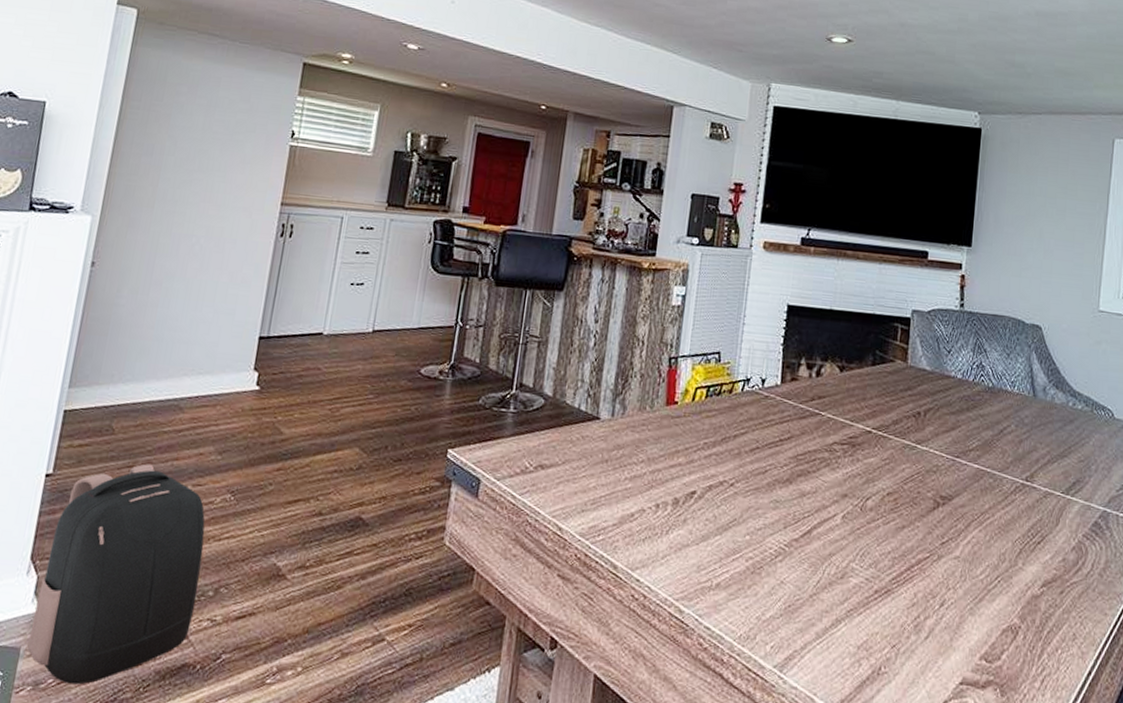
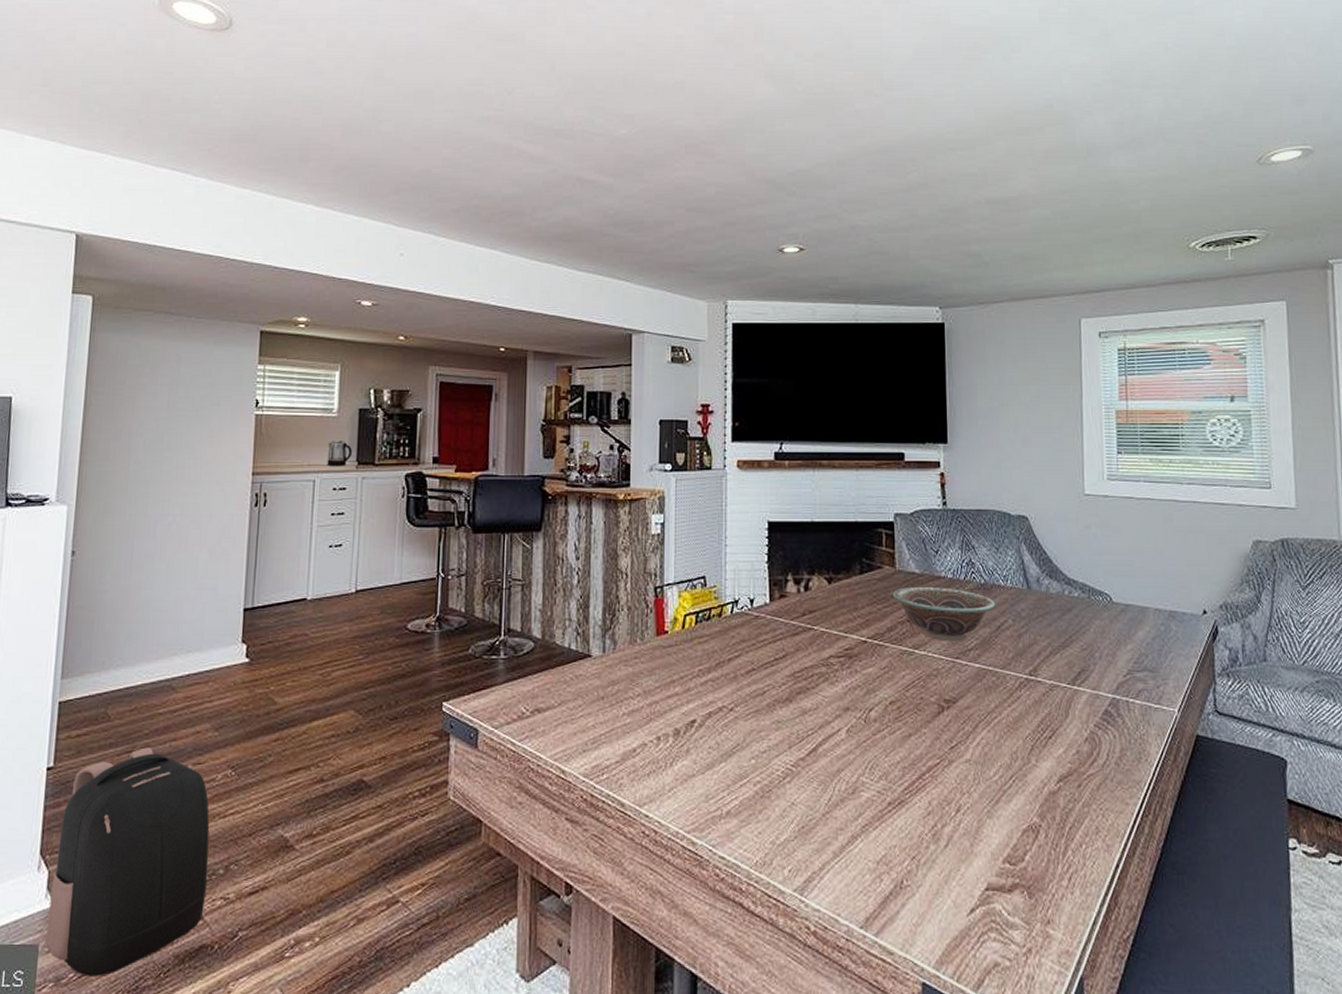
kettle: none [357,180,383,206] -> present [327,441,352,466]
decorative bowl: none [901,383,1001,441] -> present [892,586,996,642]

